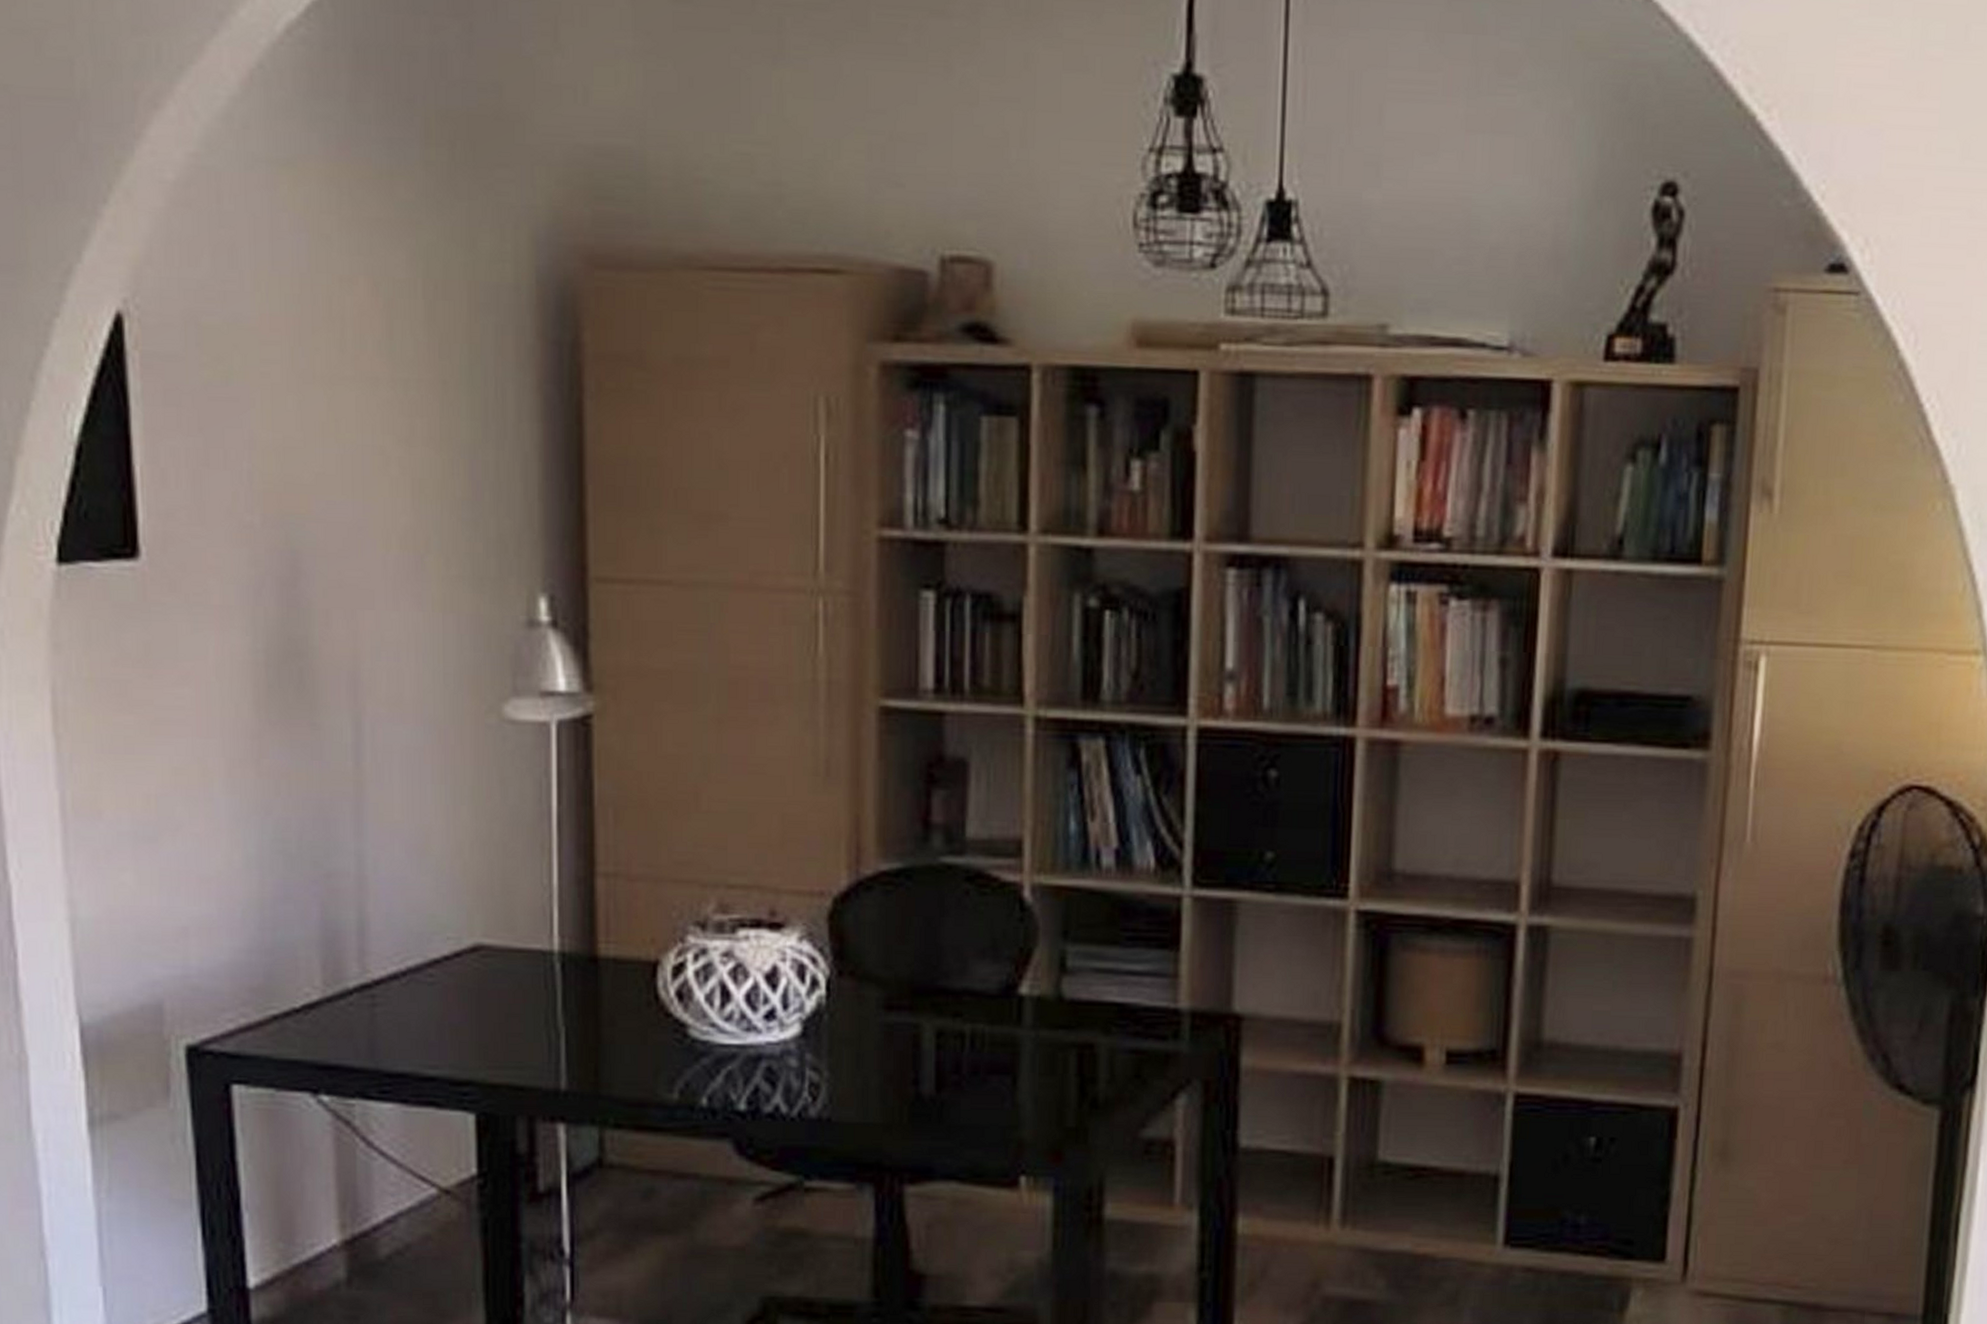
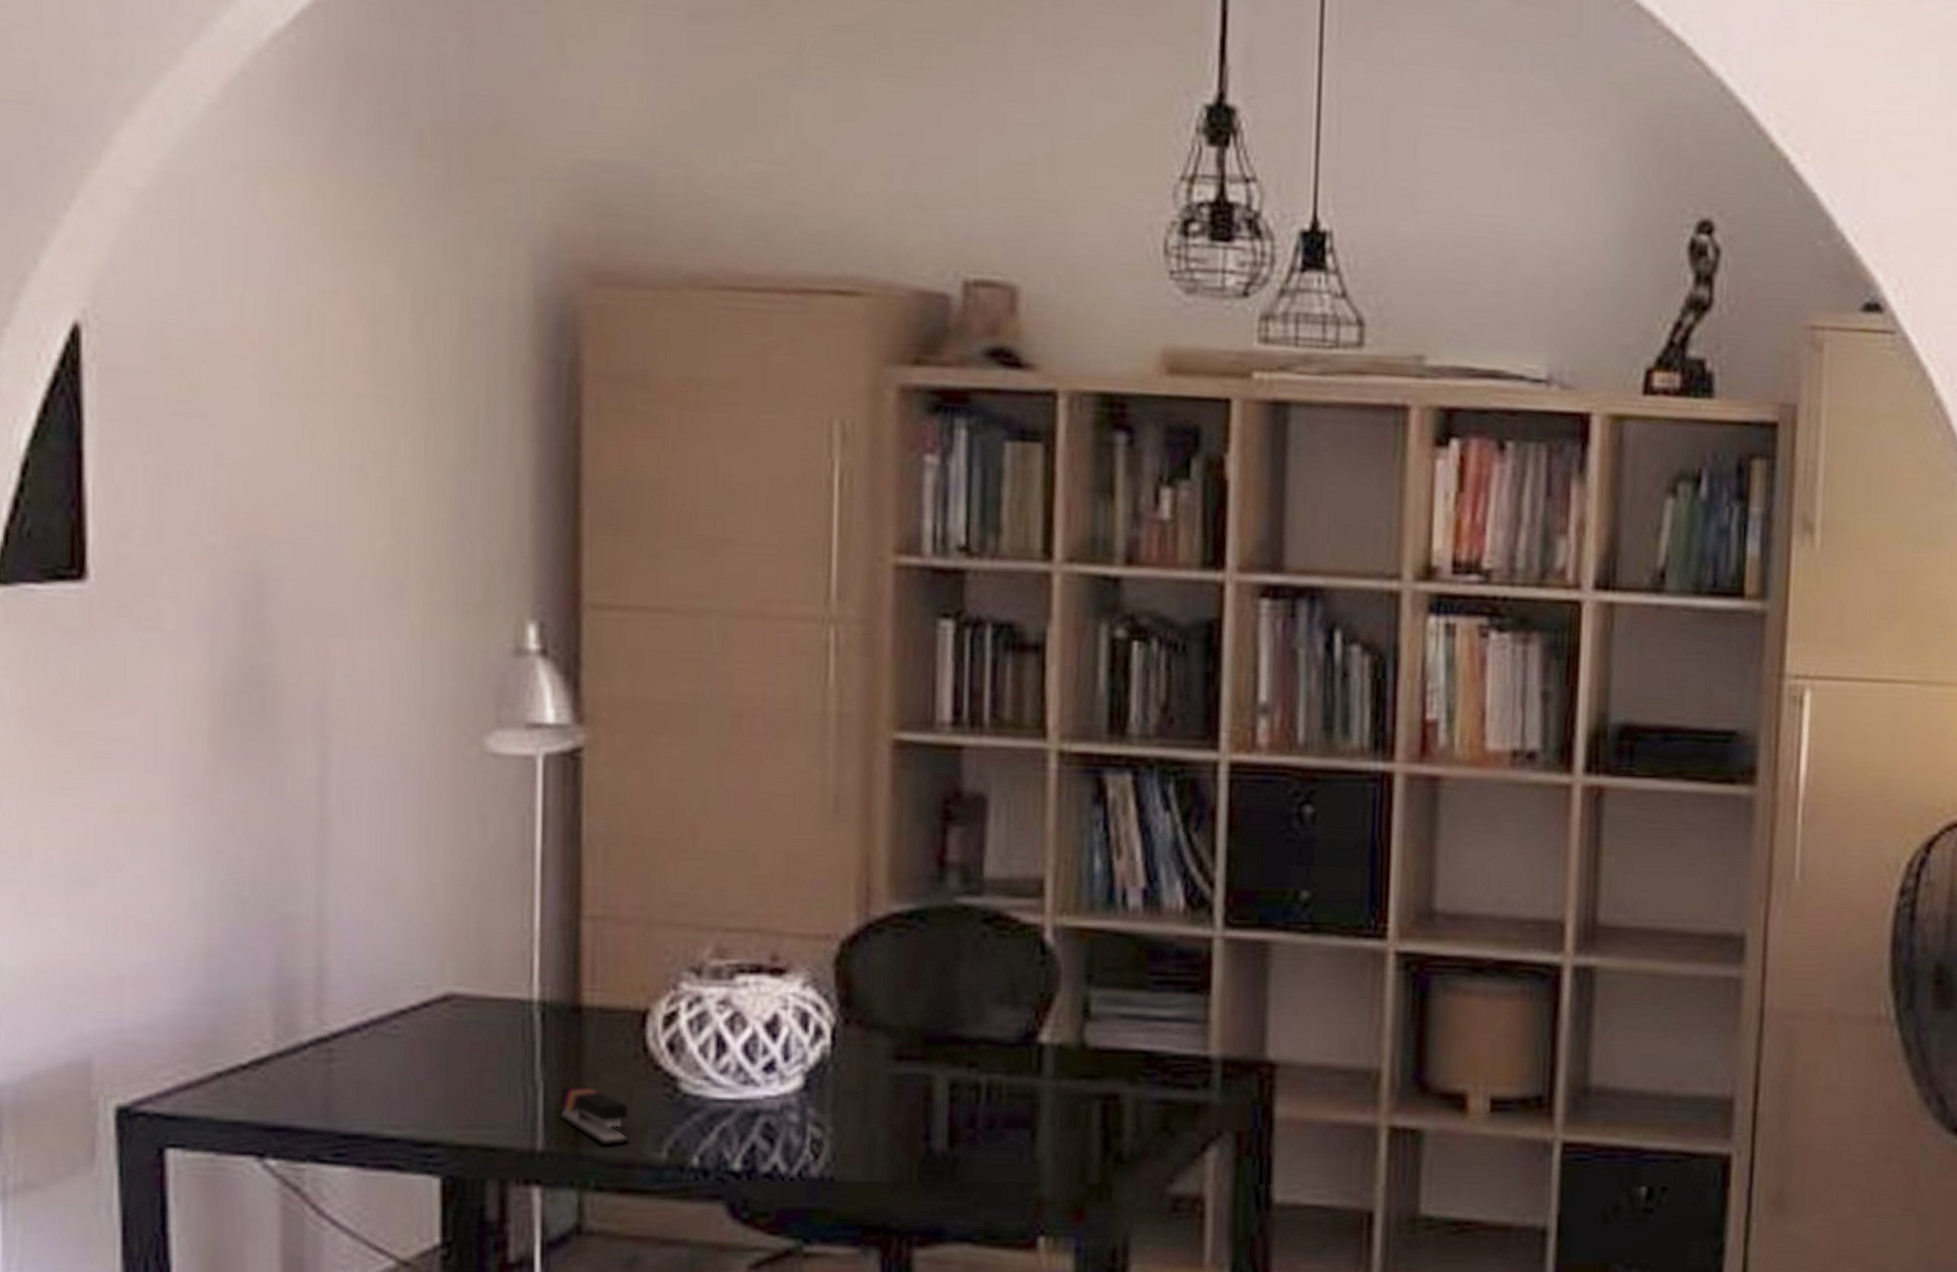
stapler: none [579,1030,644,1087] -> present [559,1084,630,1146]

